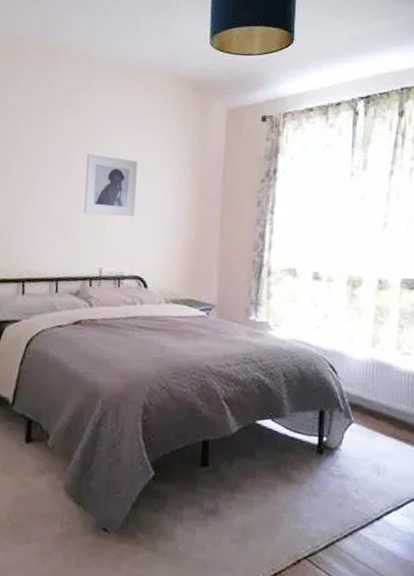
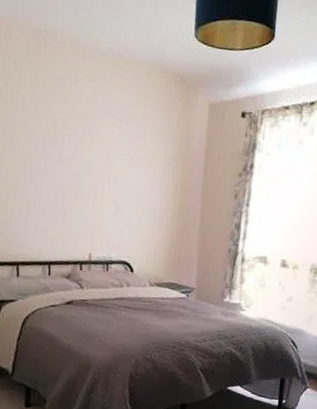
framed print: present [83,154,138,217] -> none [73,143,125,206]

